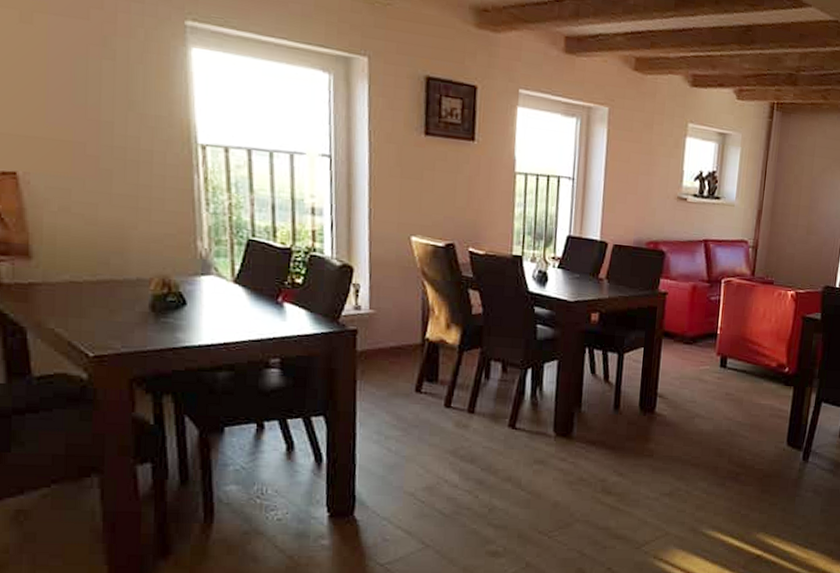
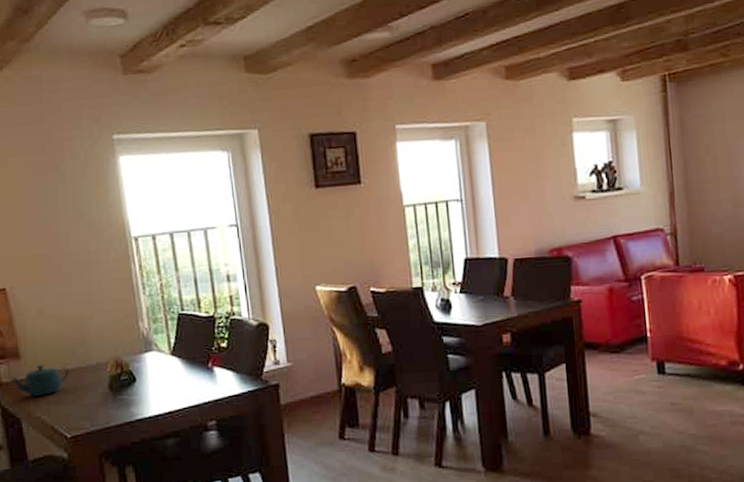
teapot: none [14,269,98,306] -> present [10,364,69,397]

